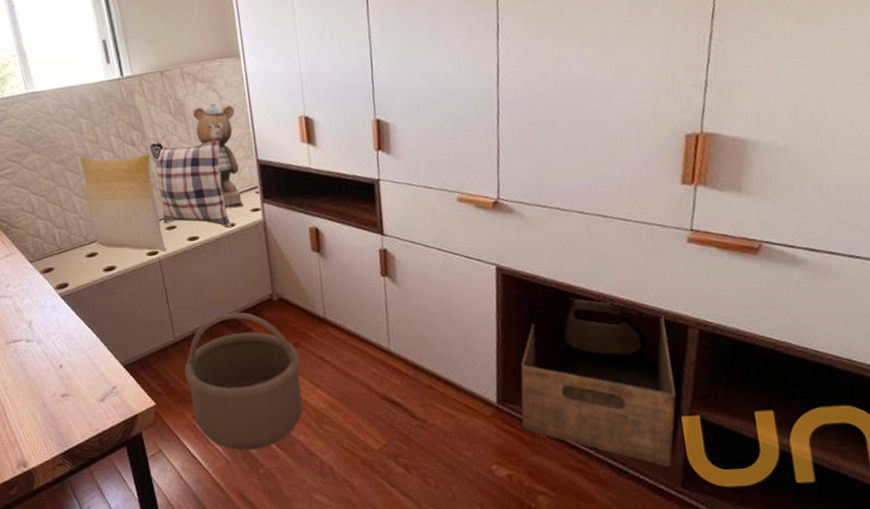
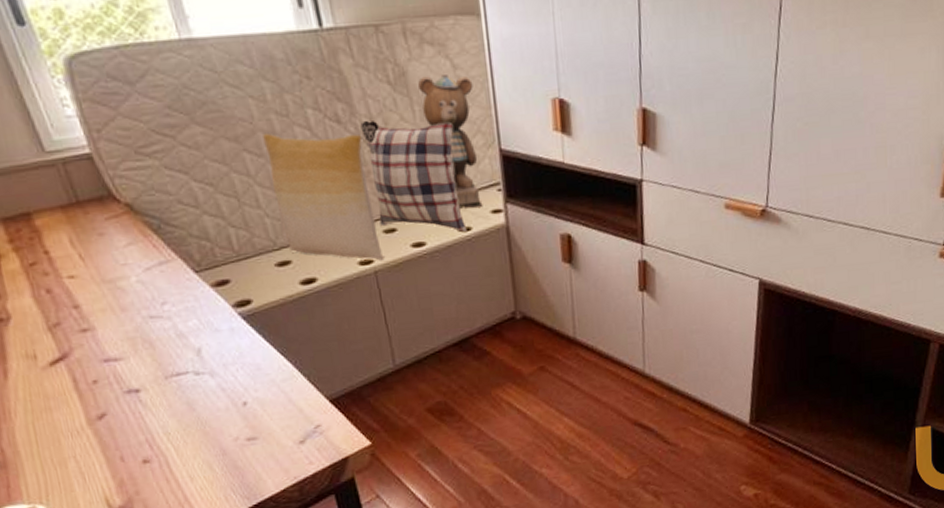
basket: present [184,312,303,451] -> none [407,333,547,490]
storage basket: present [520,298,677,467] -> none [771,314,914,476]

